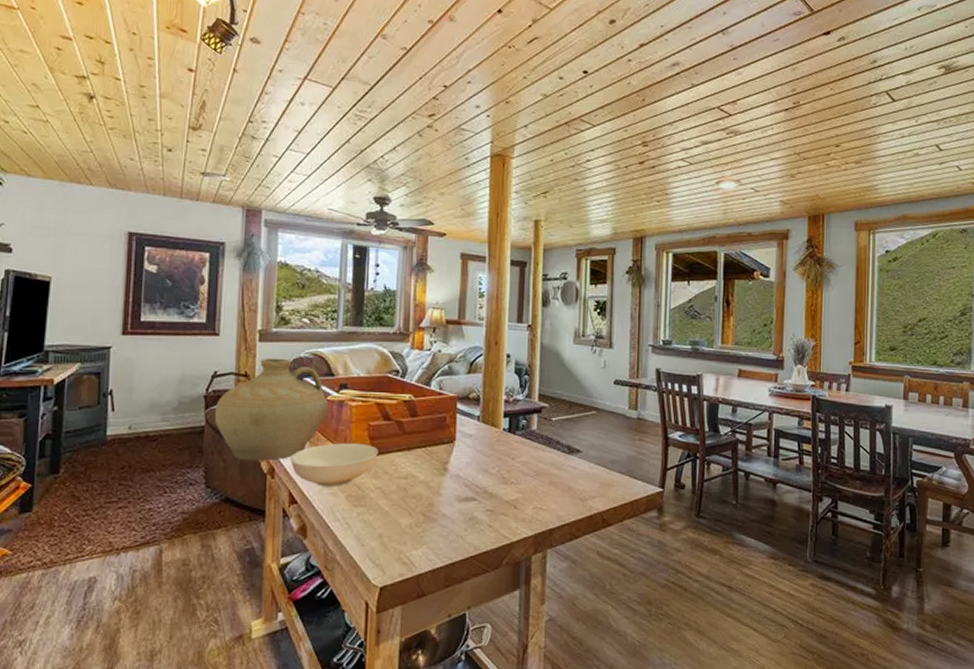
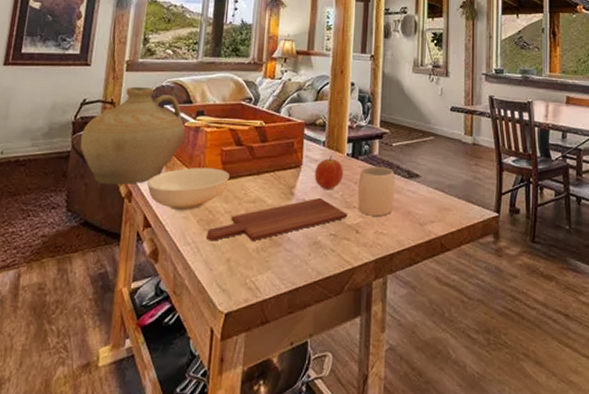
cutting board: none [357,473,505,517] -> present [207,197,347,241]
fruit: none [469,429,501,466] -> present [314,154,344,191]
mug: none [515,441,555,492] -> present [357,166,395,216]

